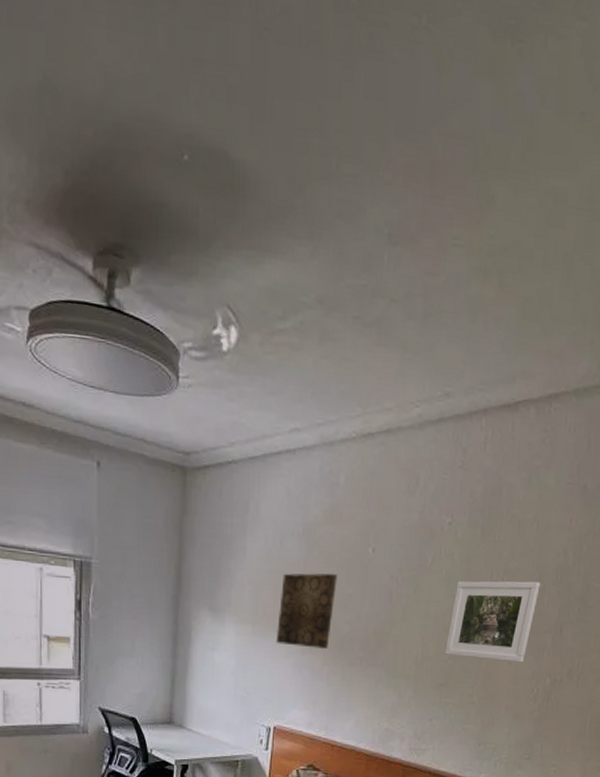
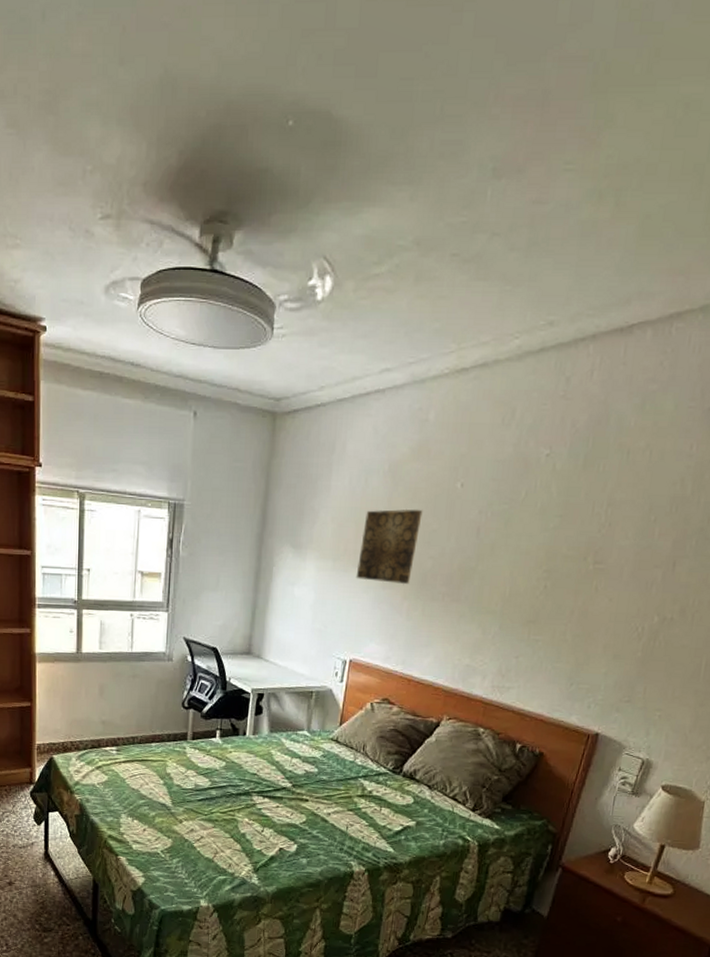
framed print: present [445,580,540,663] -> none [536,513,651,599]

